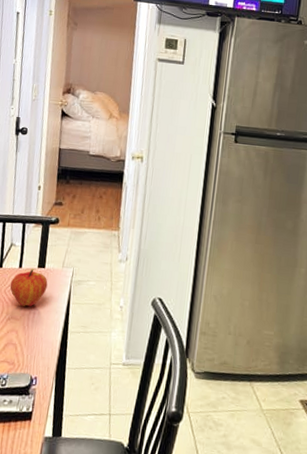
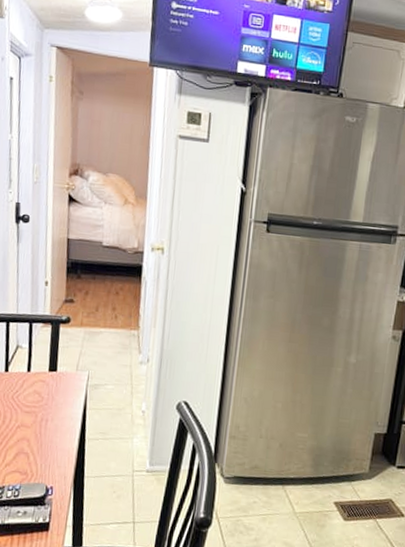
fruit: present [9,268,48,307] -> none [17,372,61,414]

